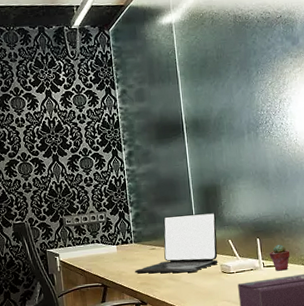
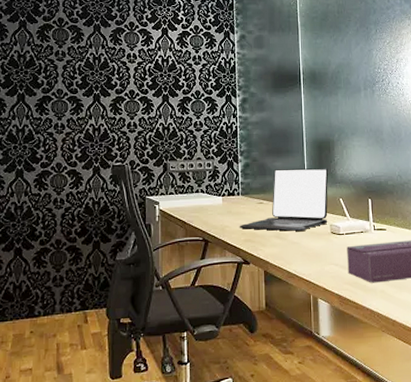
potted succulent: present [269,244,290,271] -> none [380,206,402,235]

